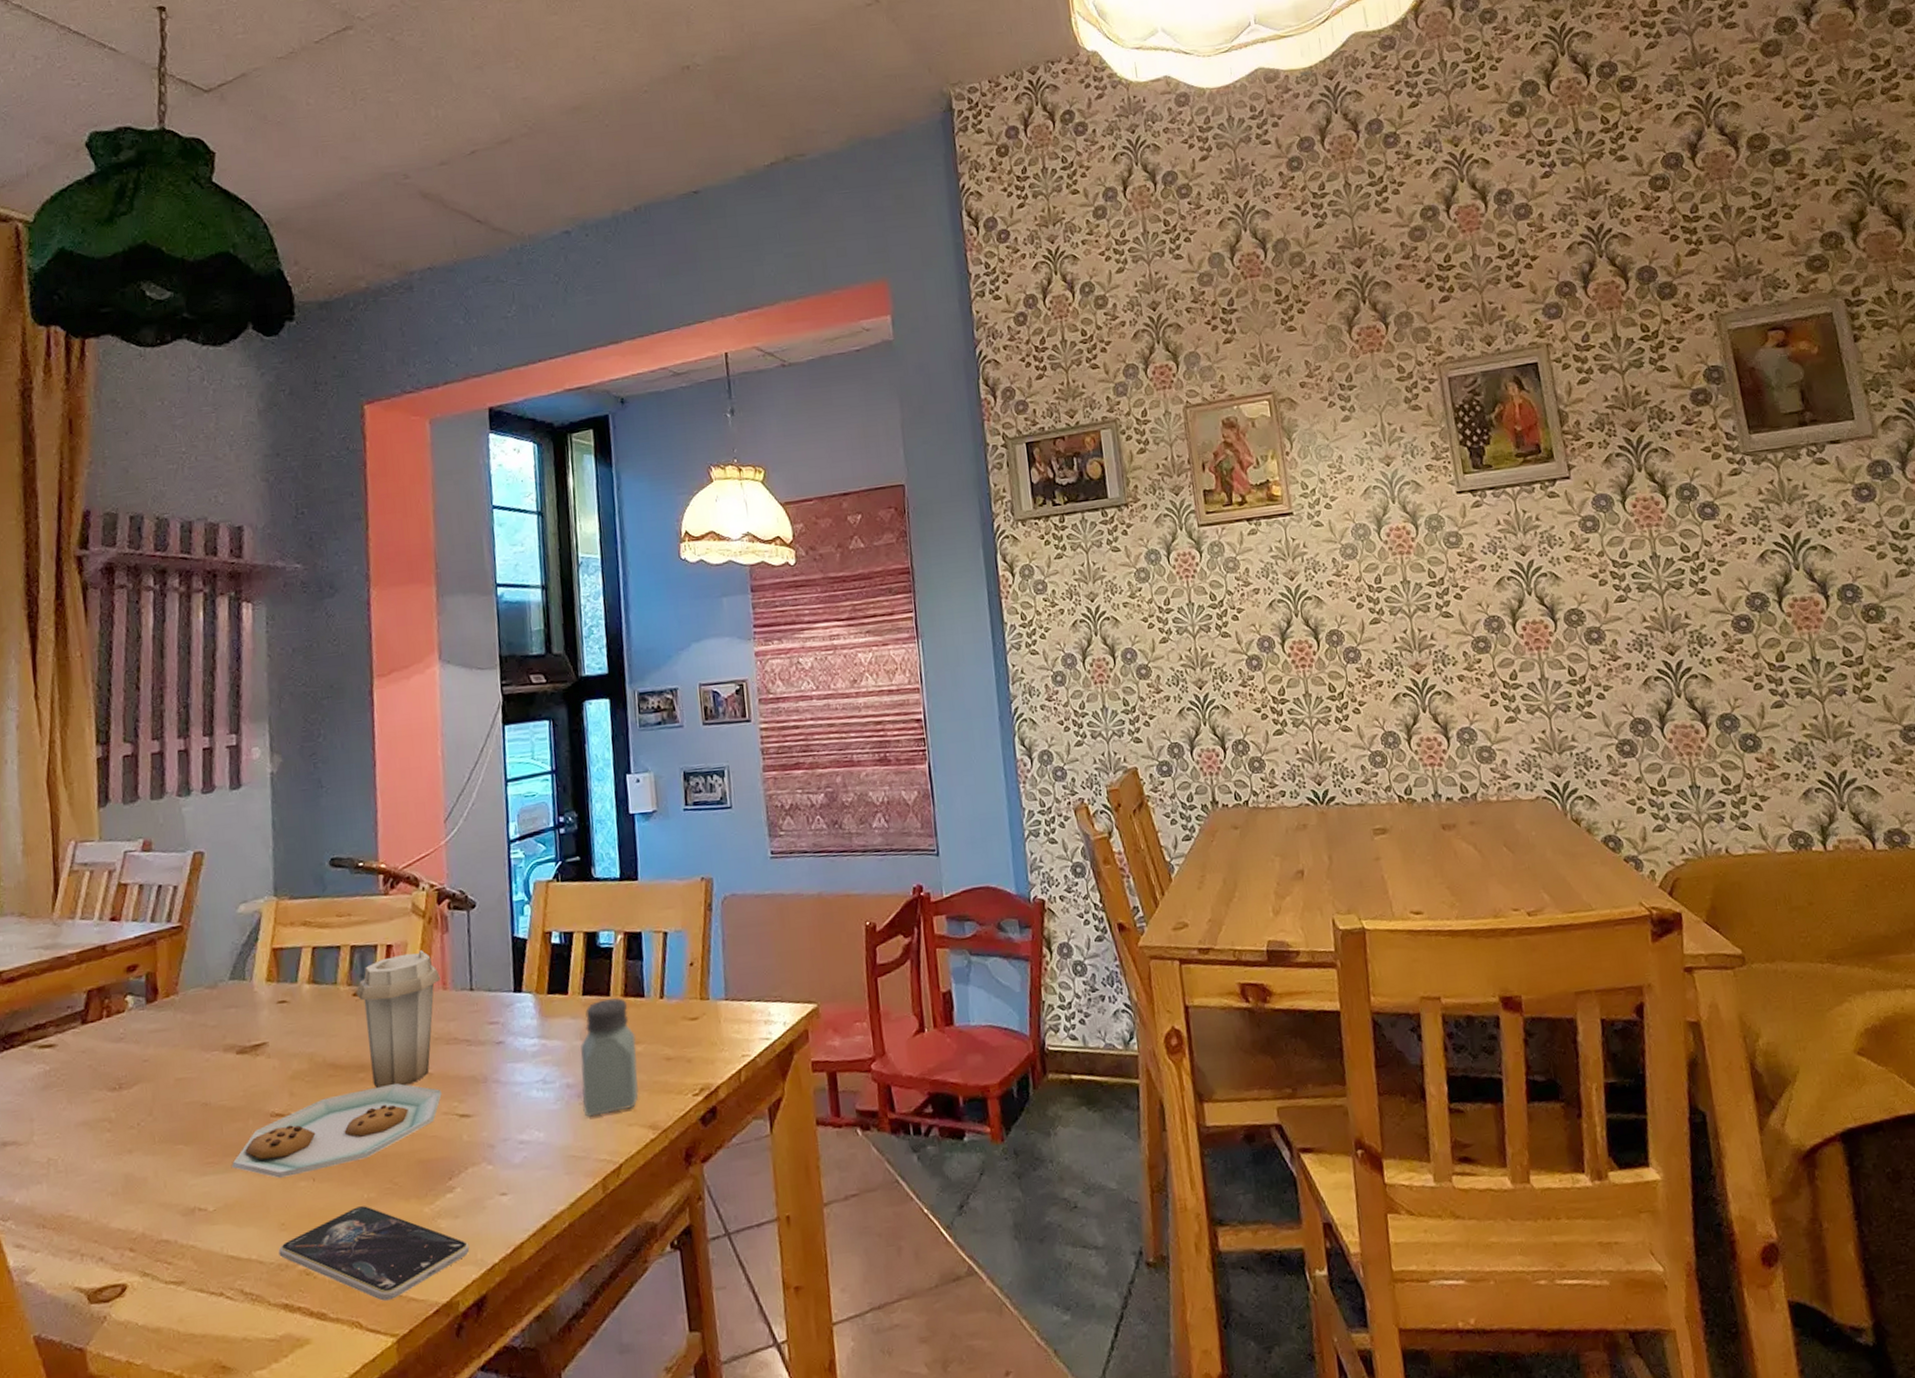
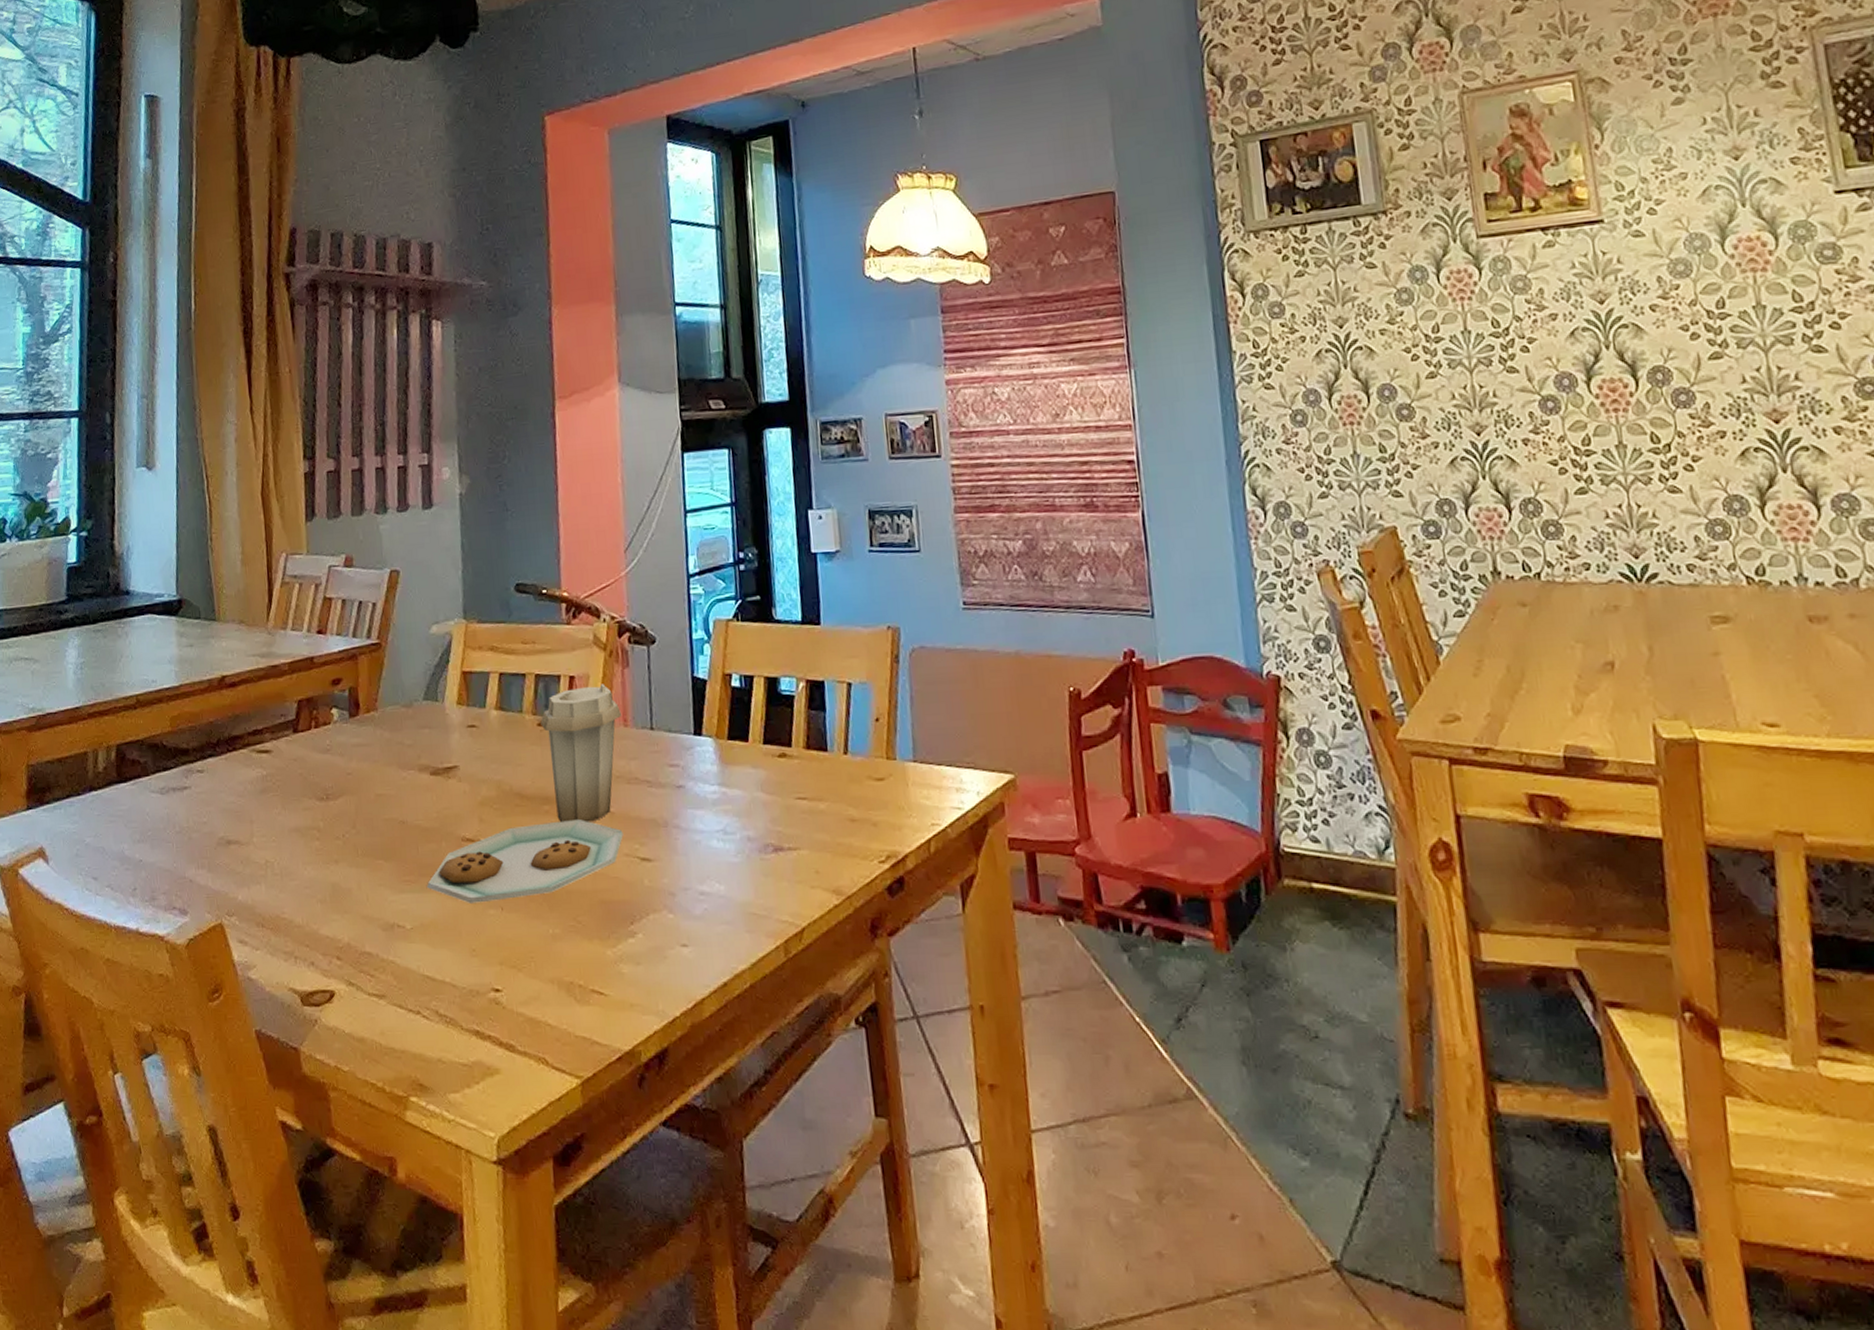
smartphone: present [278,1206,470,1301] -> none [470,941,652,1040]
saltshaker: present [580,998,639,1117] -> none [761,750,822,874]

